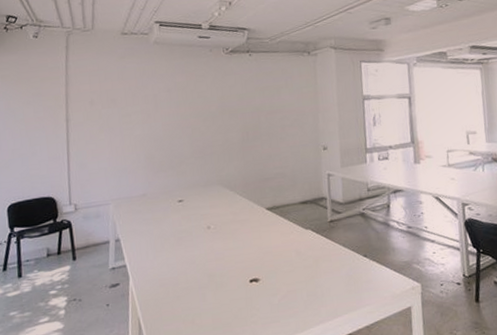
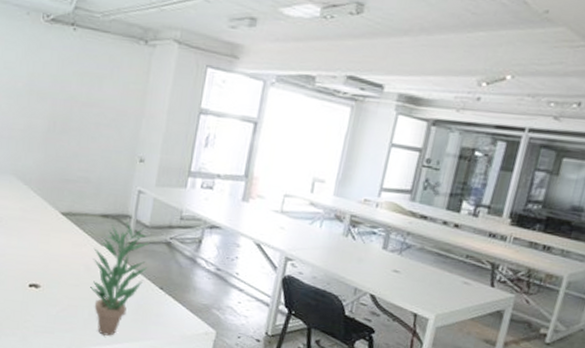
potted plant: none [300,203,349,312] -> present [90,222,149,336]

